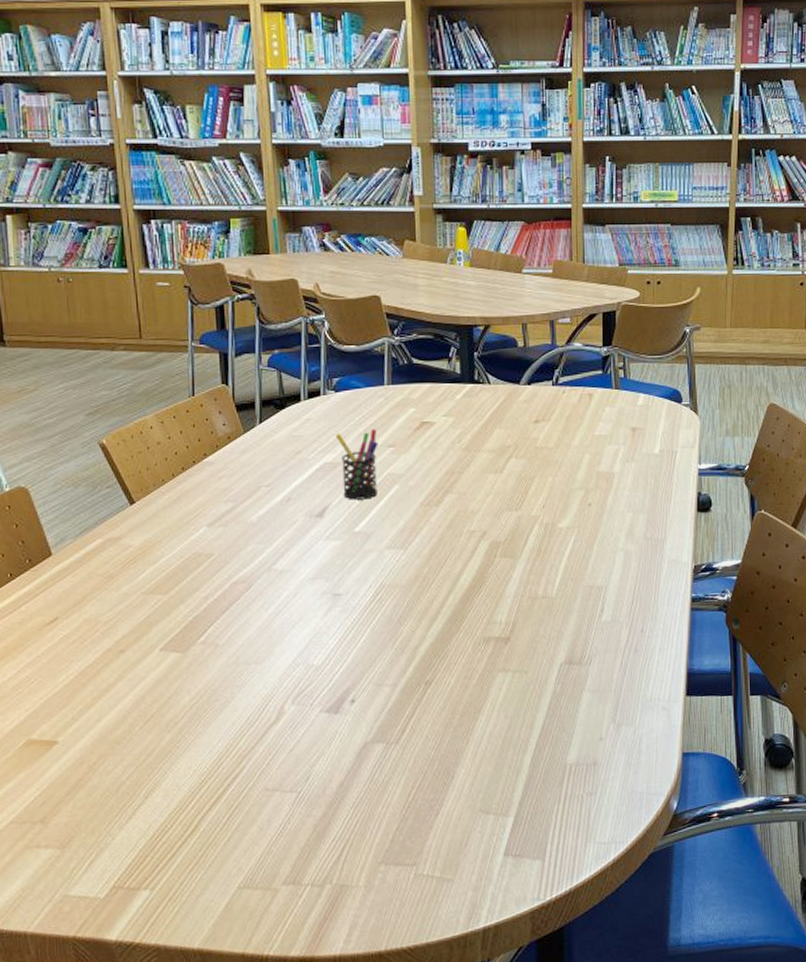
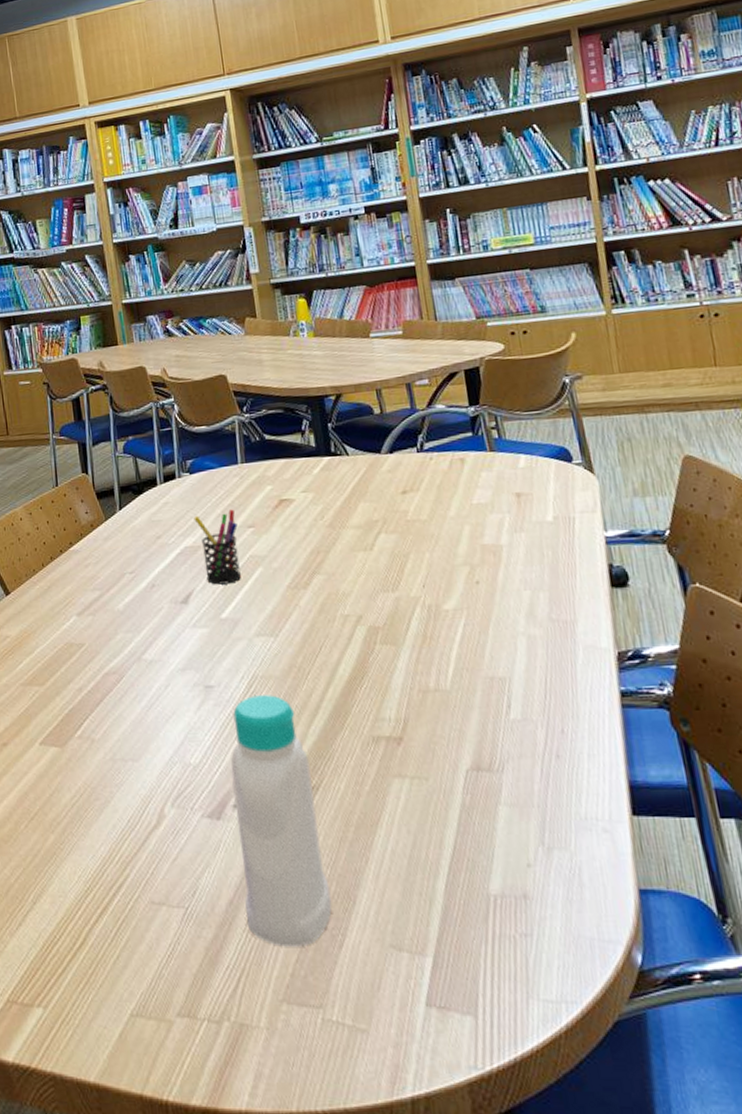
bottle: none [352,602,433,818] -> present [231,695,332,947]

